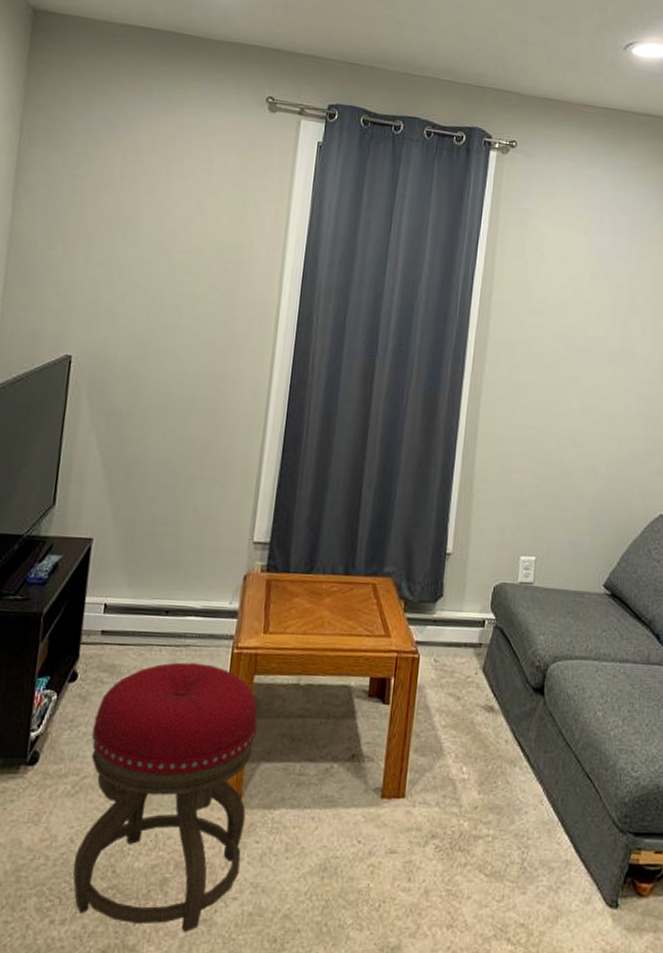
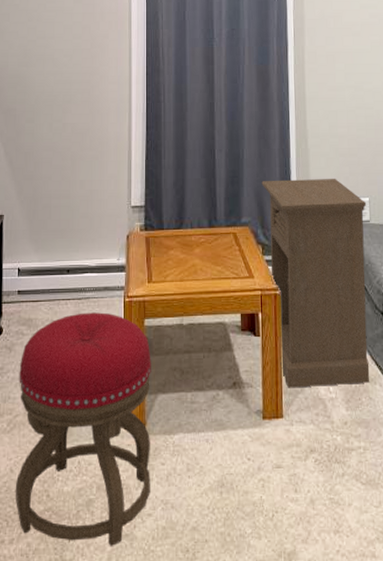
nightstand: none [409,526,532,766] -> present [261,179,370,388]

